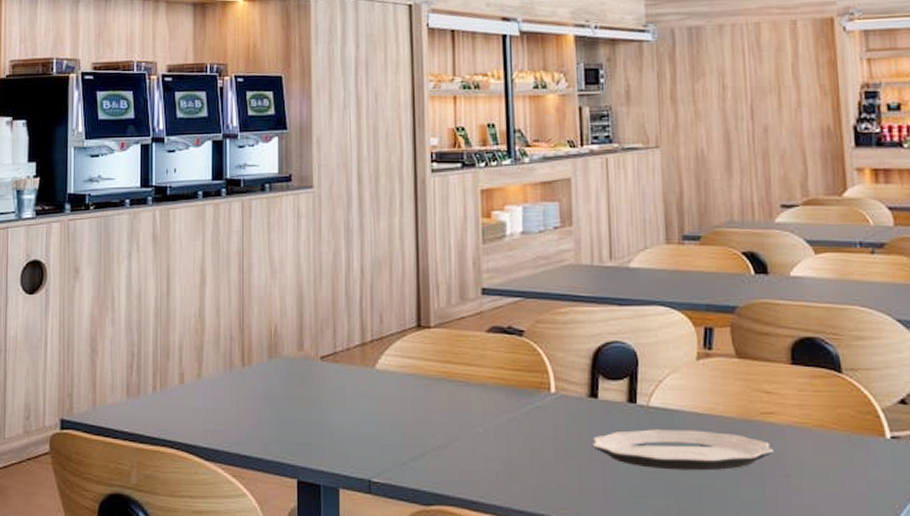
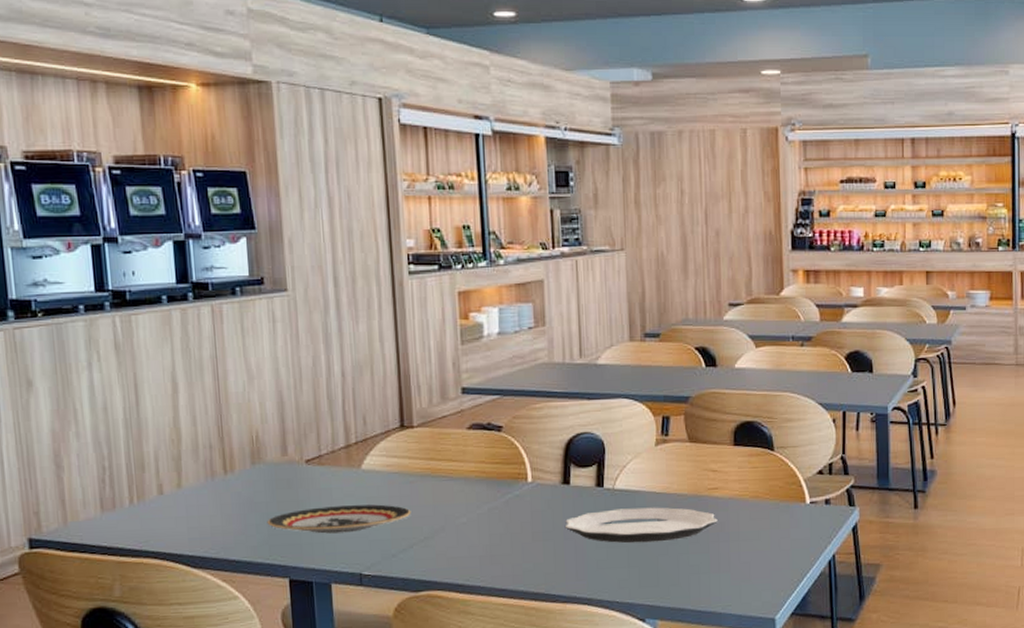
plate: none [279,406,425,435] -> present [267,504,411,534]

